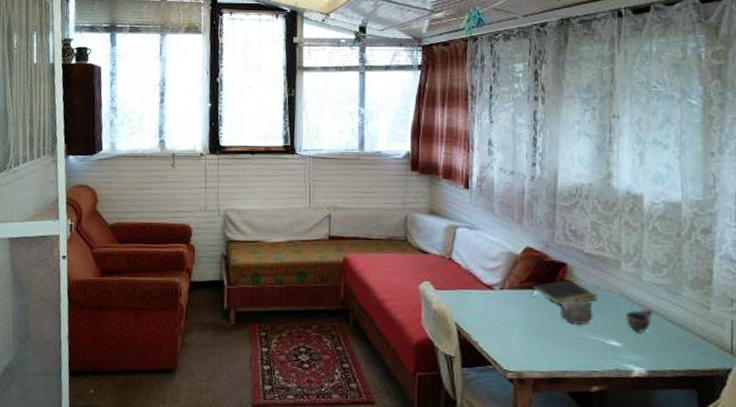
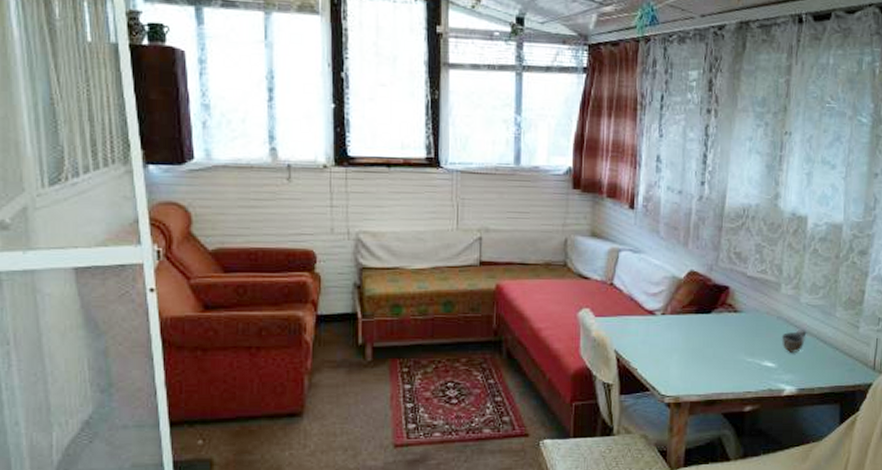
notepad: present [531,280,598,306] -> none [693,303,757,329]
teapot: present [559,296,593,324] -> none [719,320,752,347]

